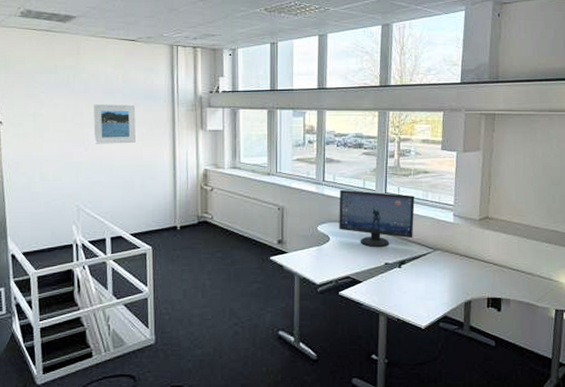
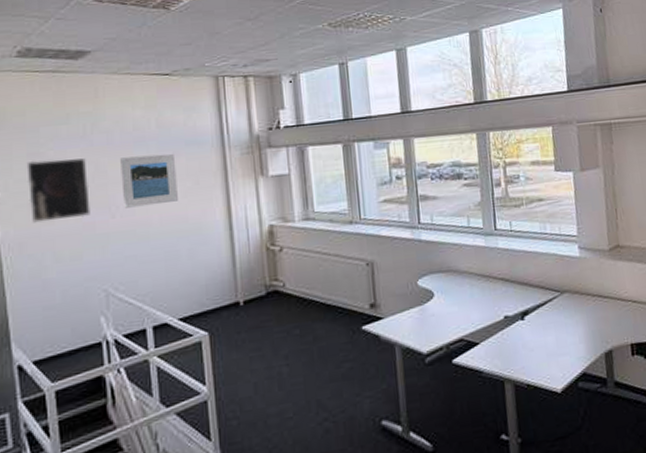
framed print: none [23,100,70,148] -> present [26,158,90,223]
computer monitor: present [339,189,415,248] -> none [440,229,534,299]

